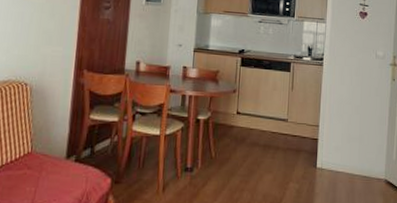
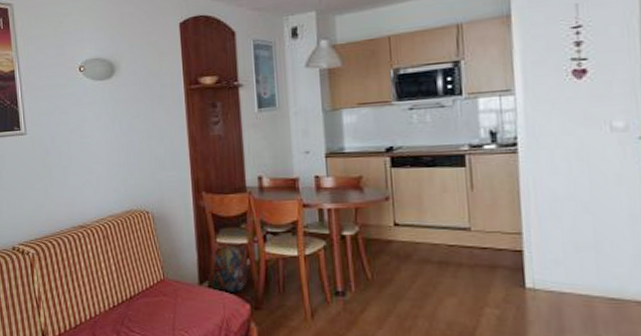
backpack: none [78,108,116,167] -> present [209,232,249,292]

